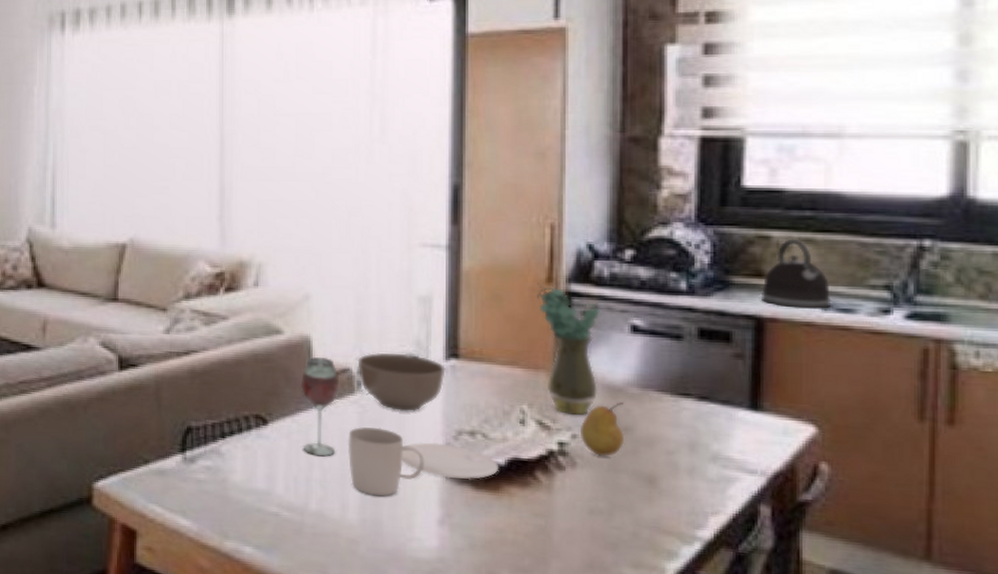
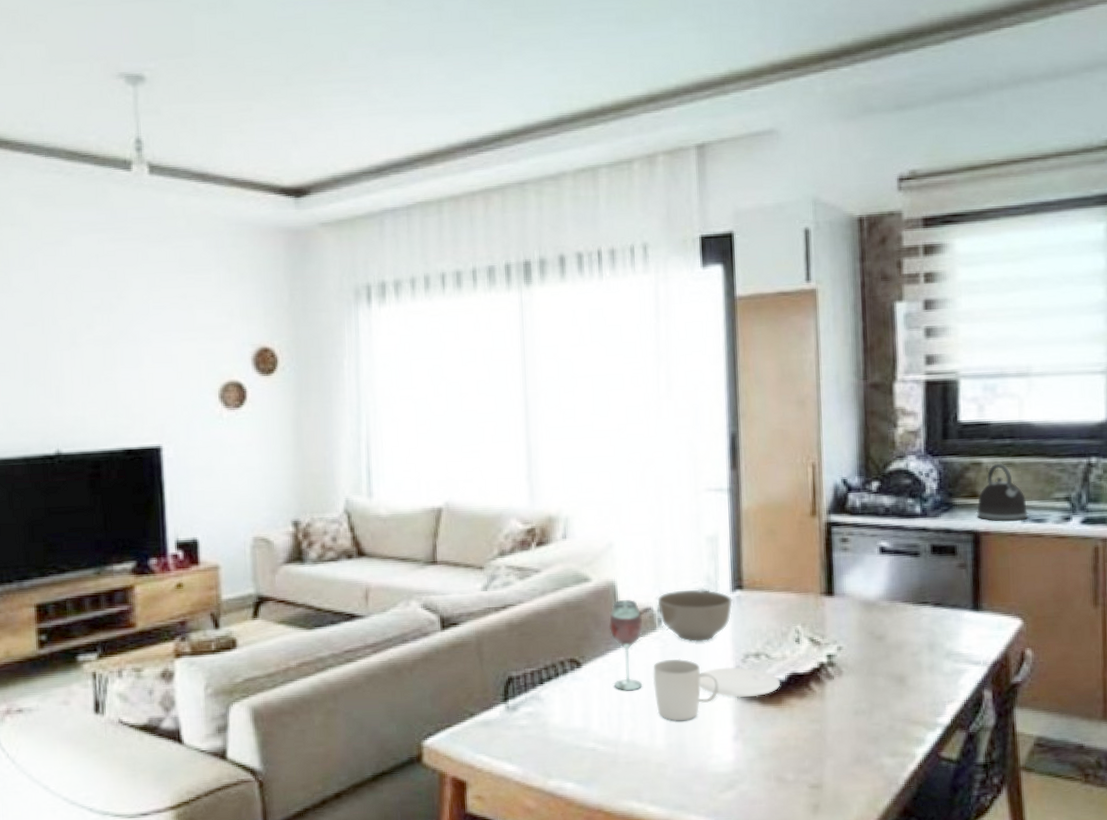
vase: present [537,282,600,415] -> none [804,516,856,630]
fruit: present [581,402,625,456] -> none [844,615,879,663]

